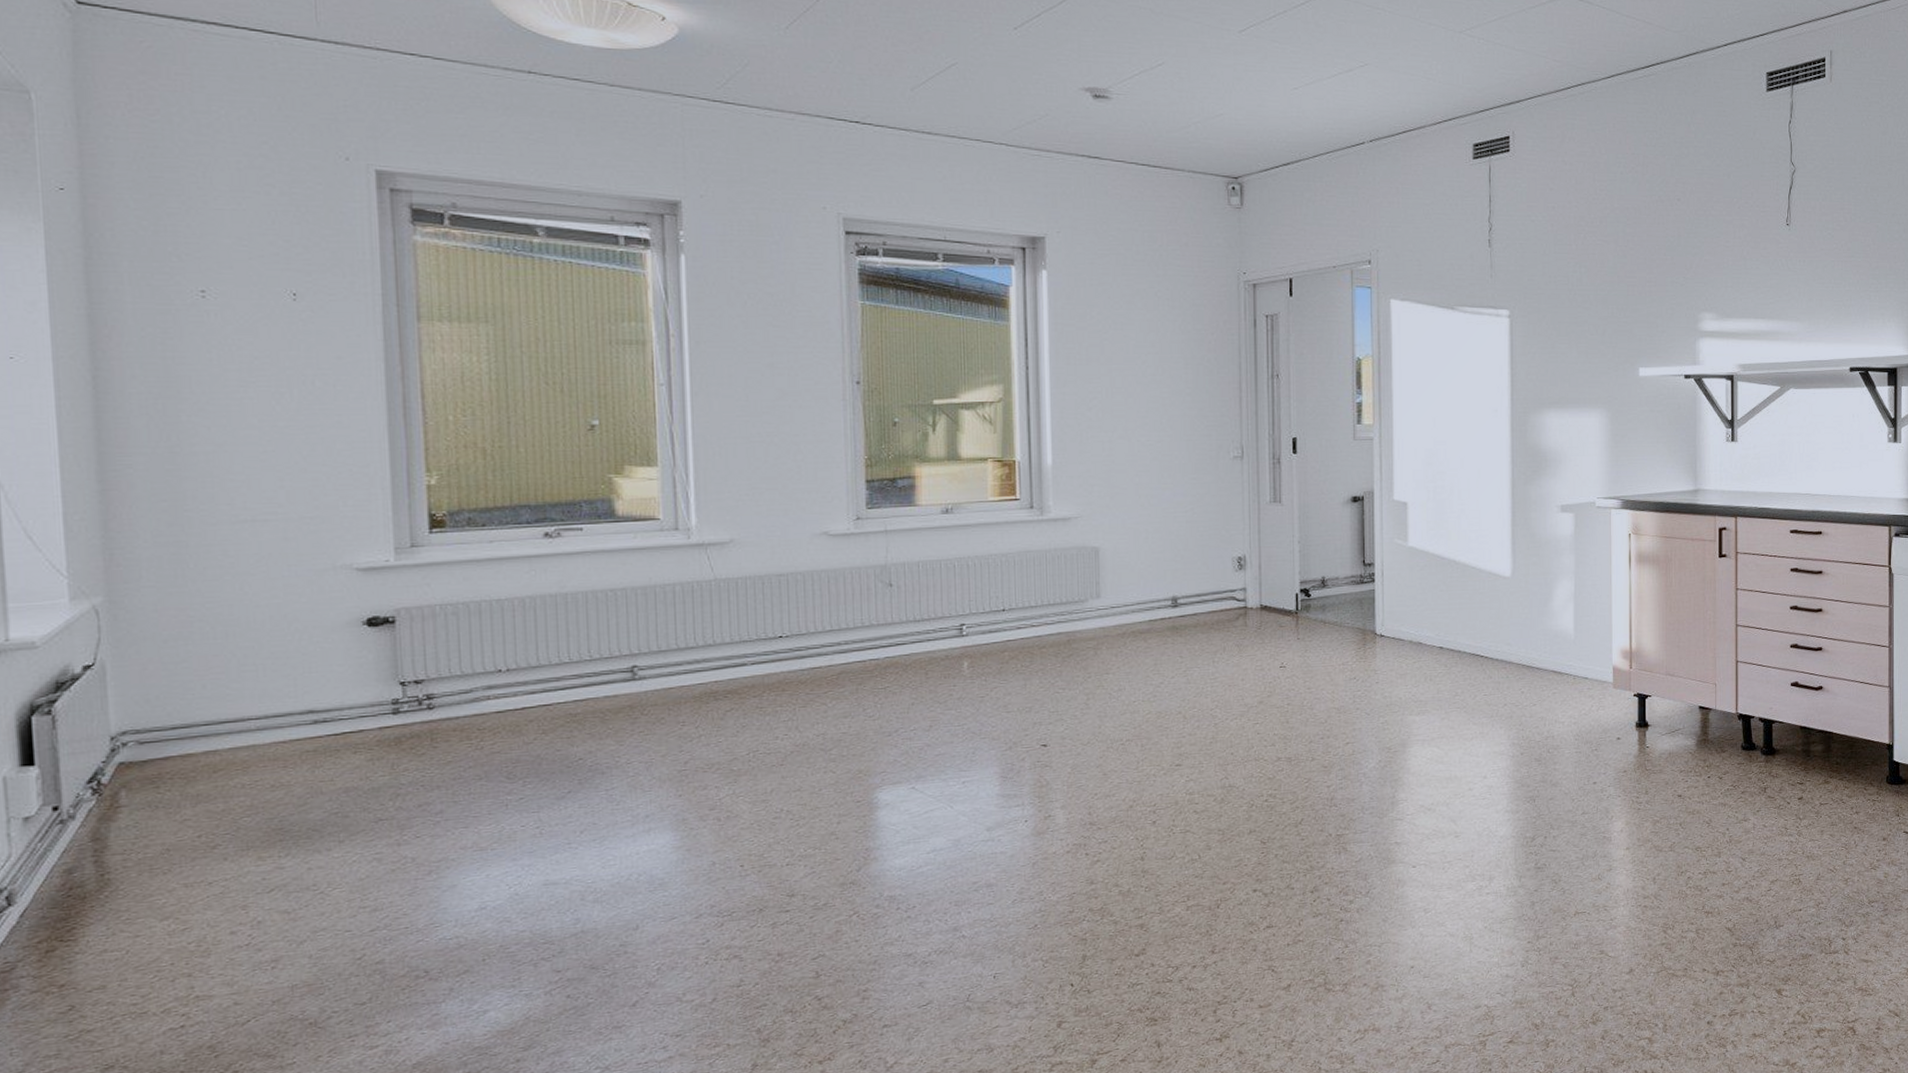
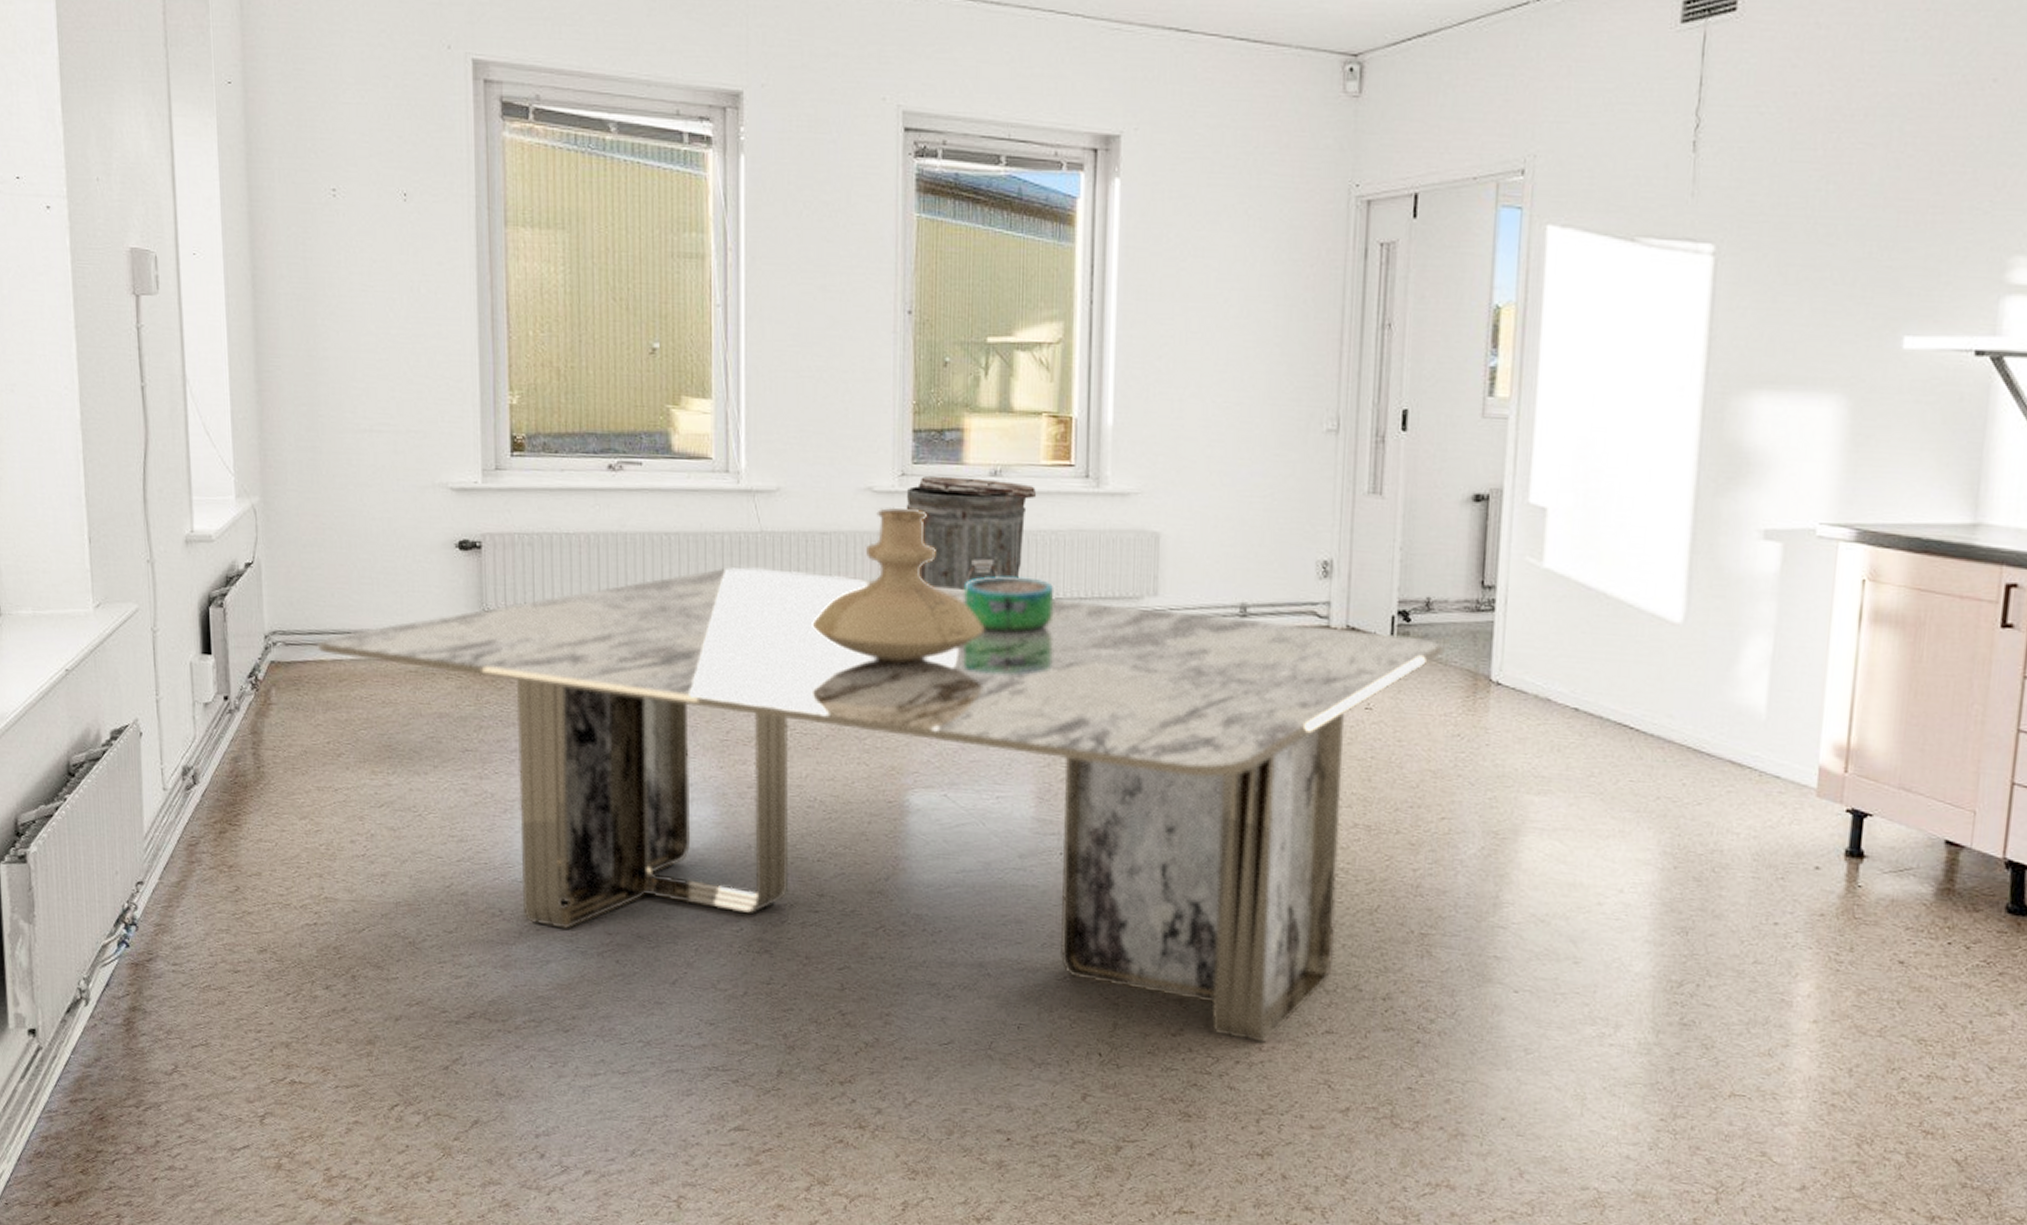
dining table: none [183,607,1340,977] -> present [317,567,1446,1043]
vase: none [771,547,944,680] -> present [812,507,985,663]
trash can: none [862,516,985,613] -> present [906,475,1036,591]
decorative bowl: none [922,594,1006,644] -> present [964,576,1053,634]

